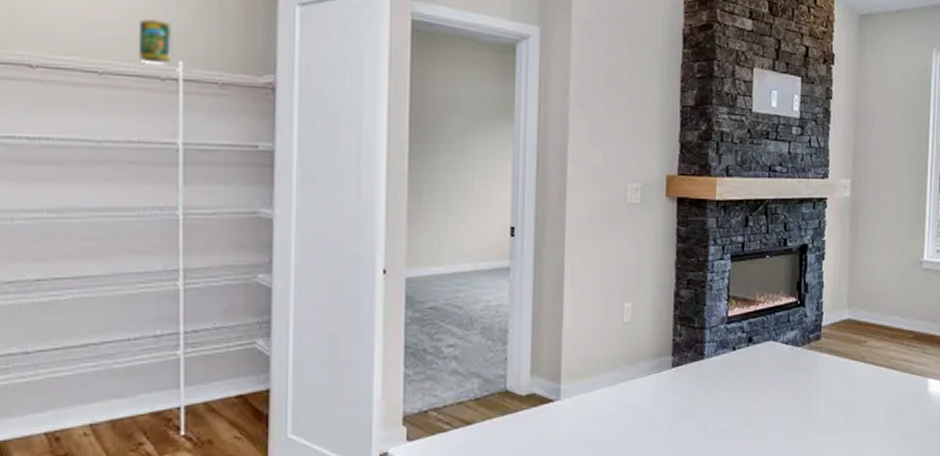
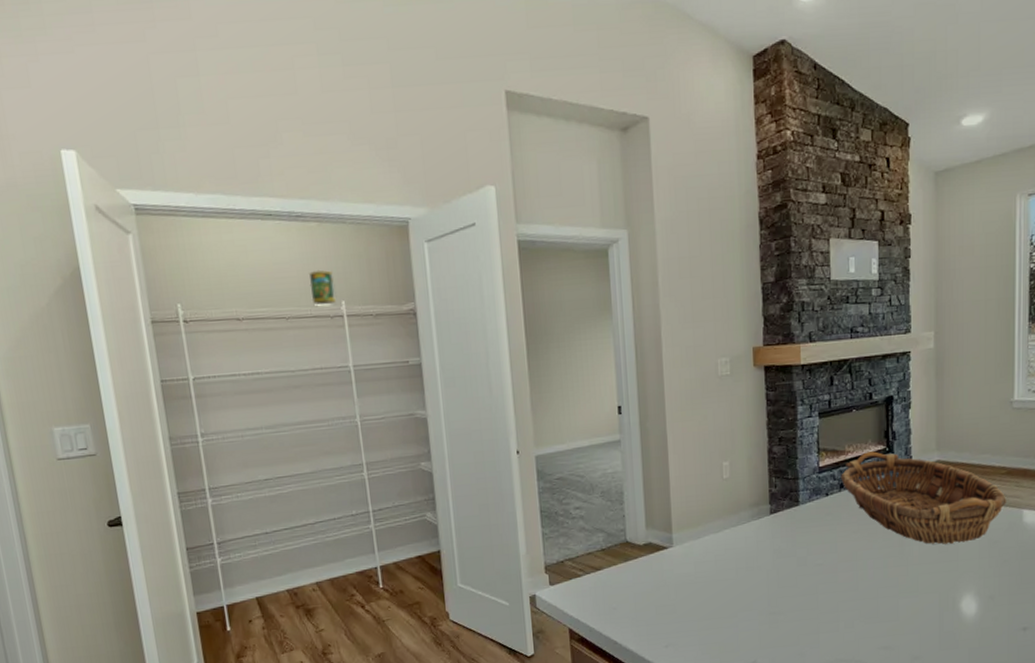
basket: none [750,304,913,412] -> present [841,451,1006,544]

